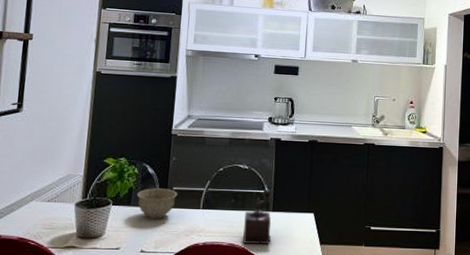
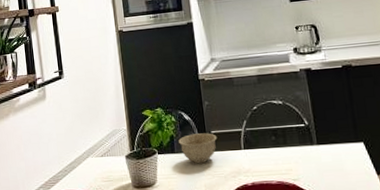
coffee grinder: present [243,190,273,244] -> none [288,123,322,181]

